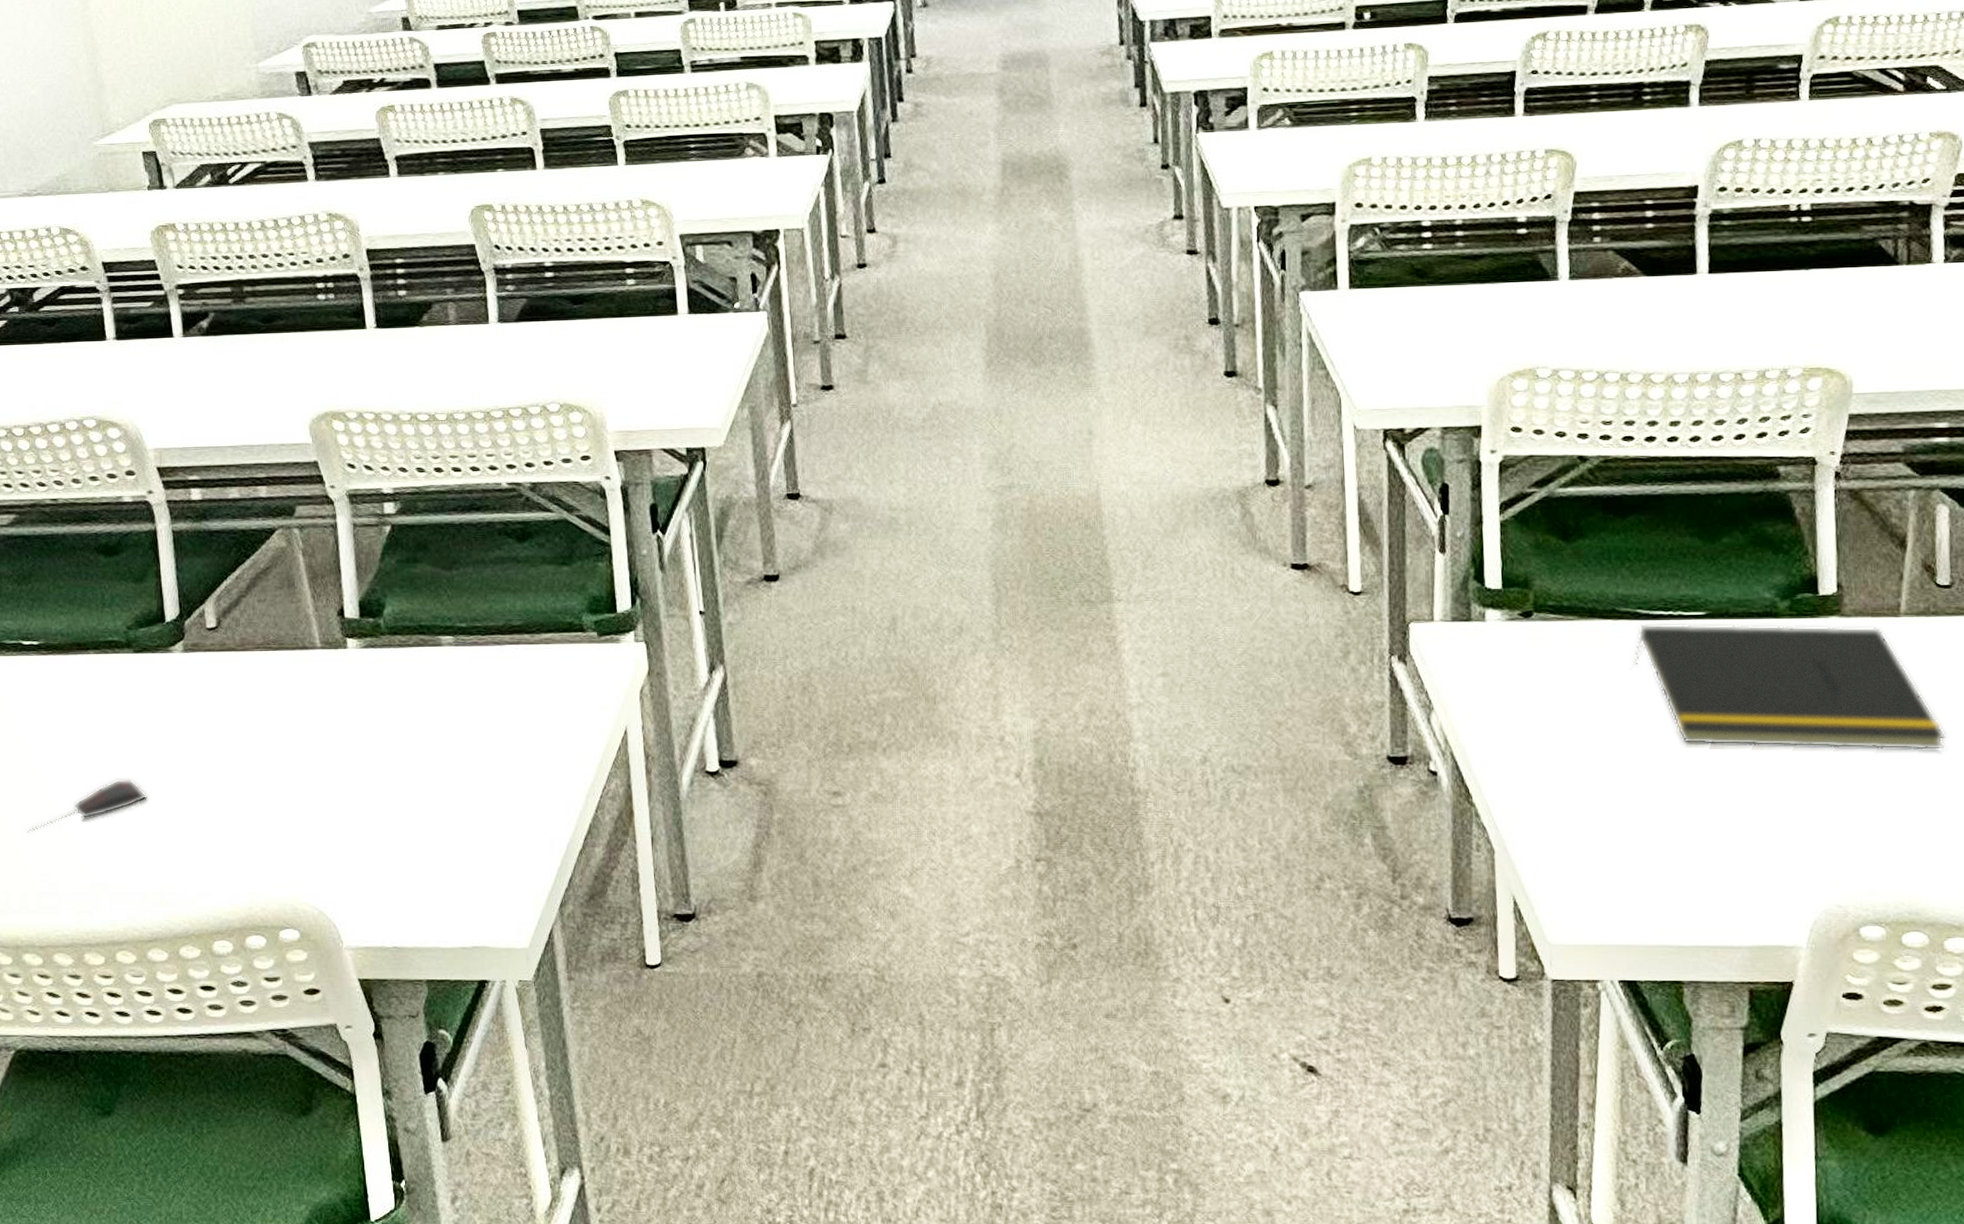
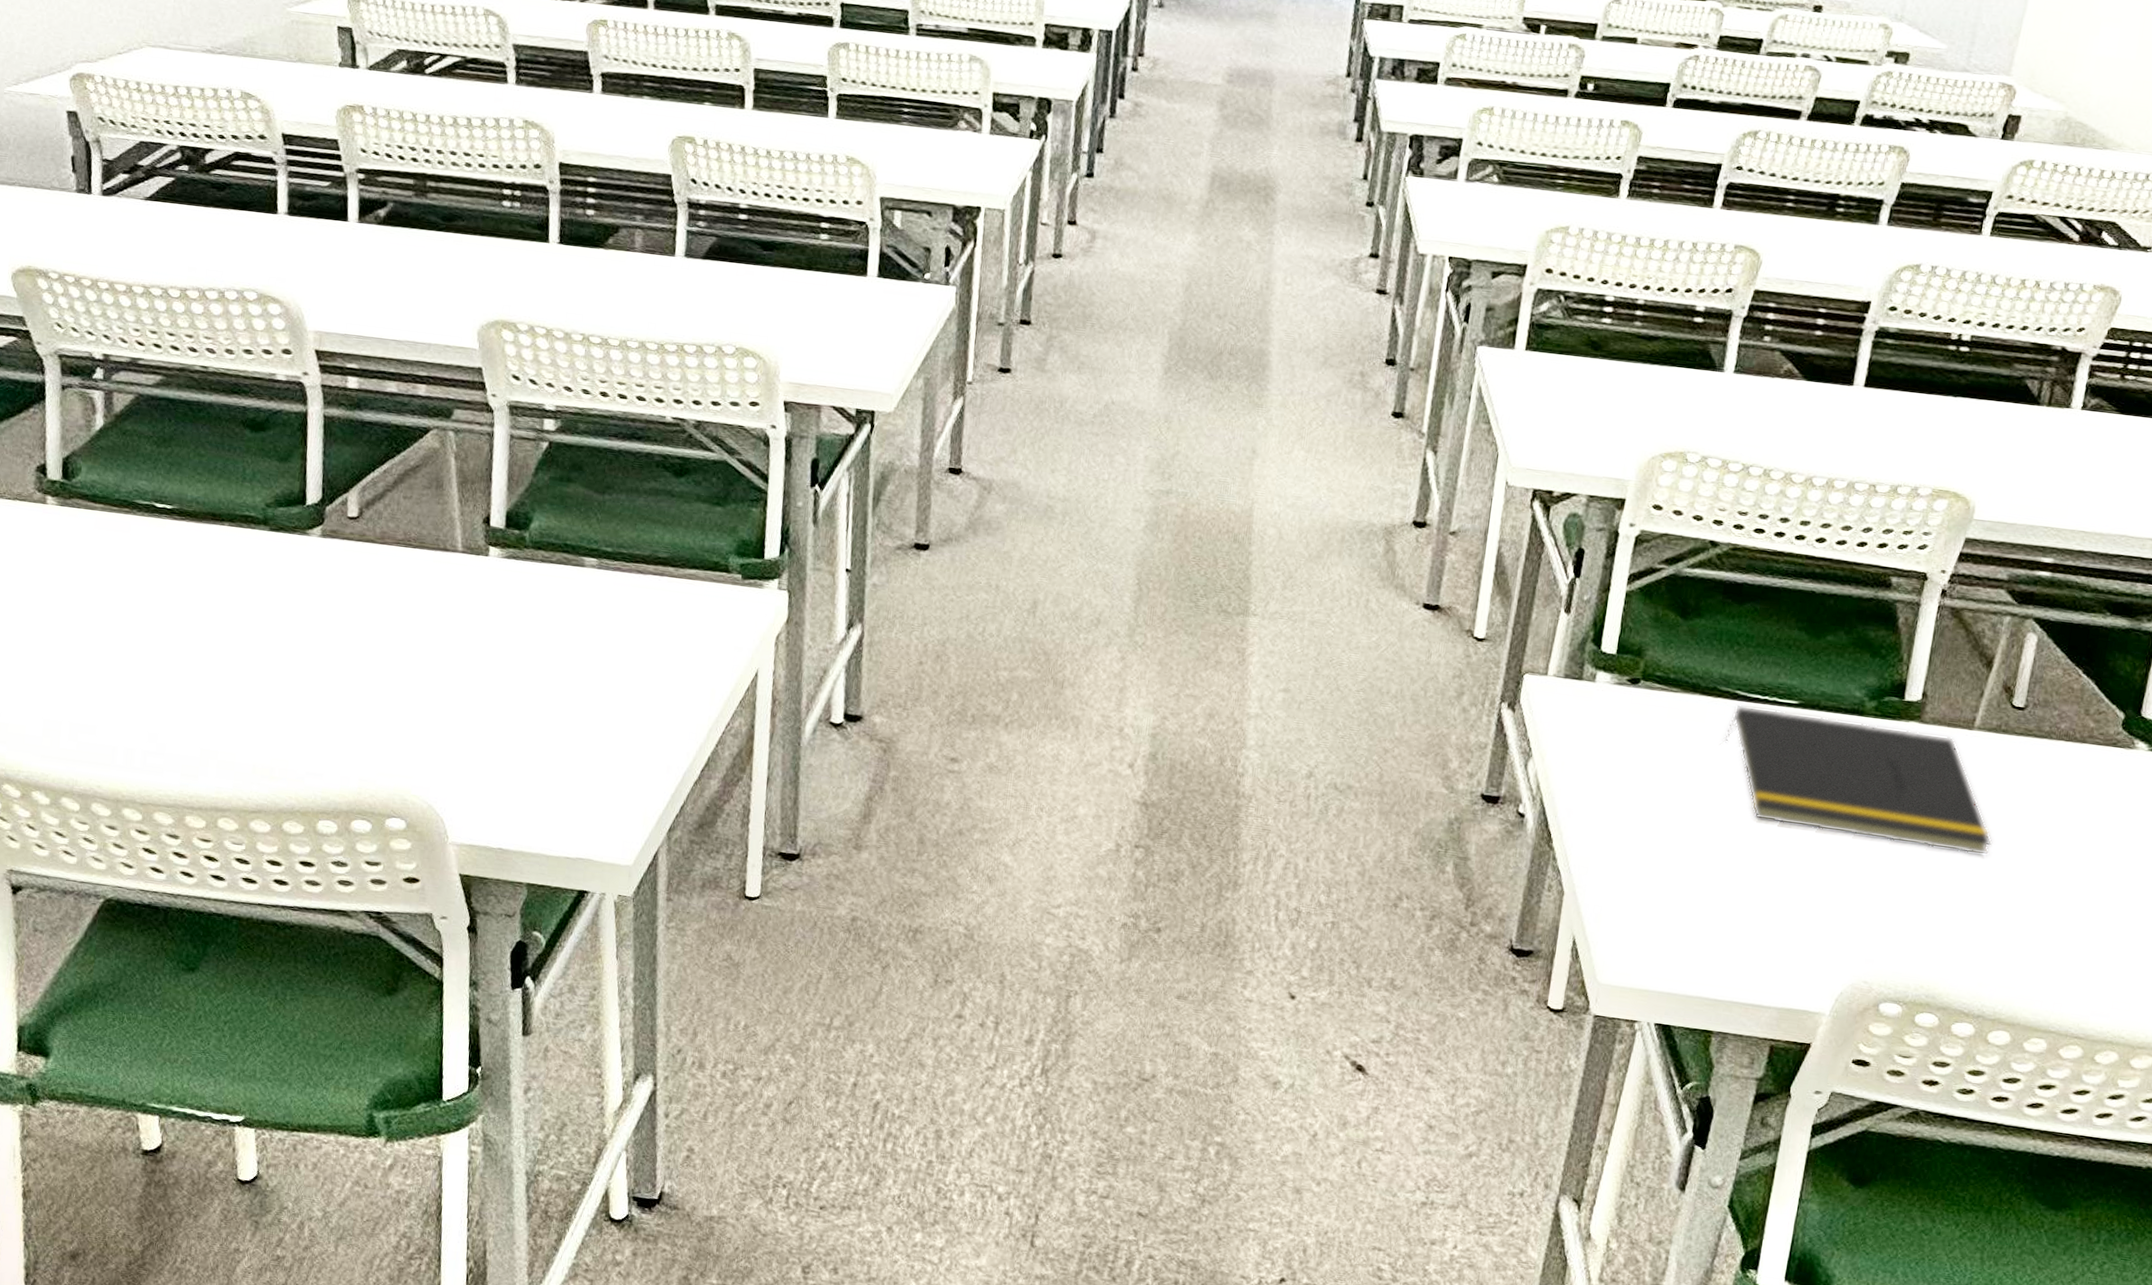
computer mouse: present [26,779,147,834] -> none [139,651,267,693]

